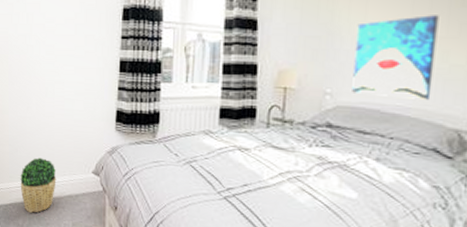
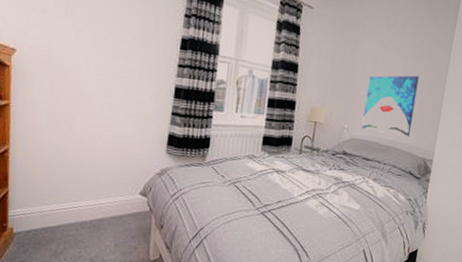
potted plant: present [20,157,57,213] -> none [56,179,100,237]

